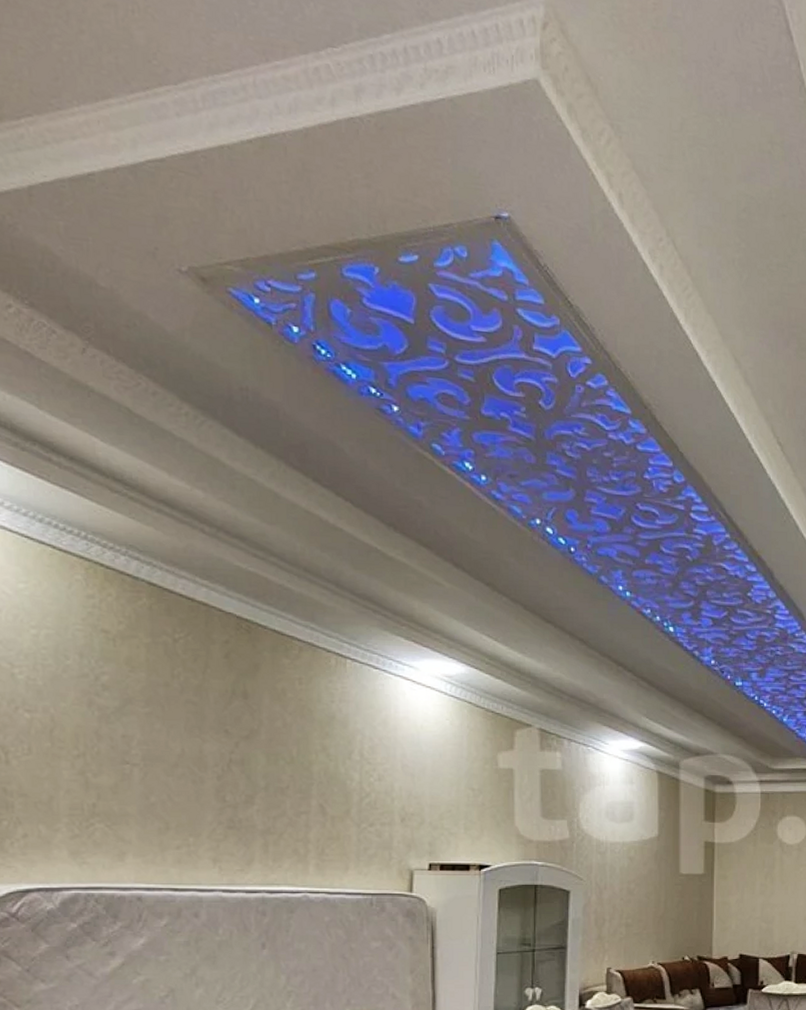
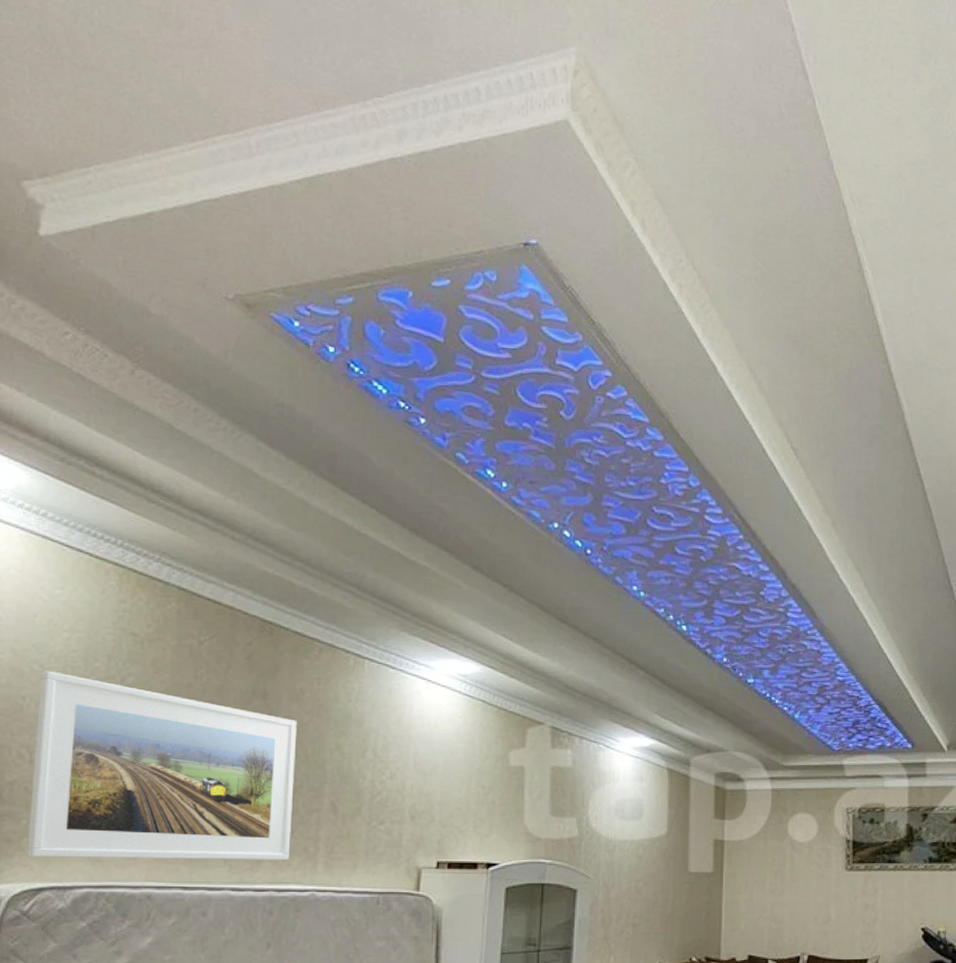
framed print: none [10,669,281,862] -> present [27,671,297,861]

